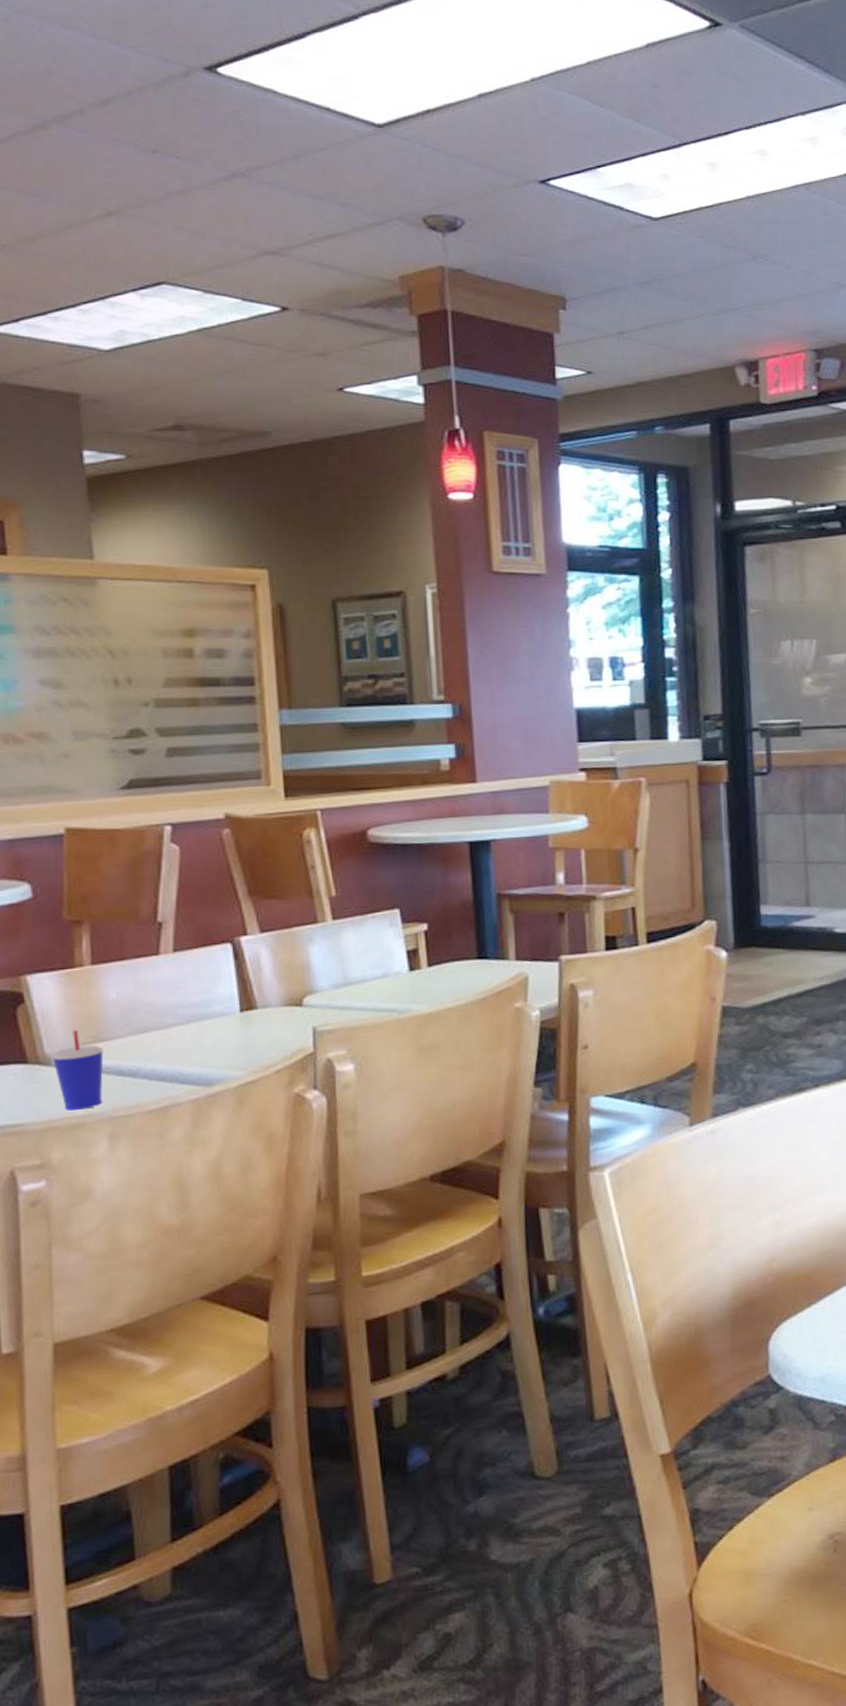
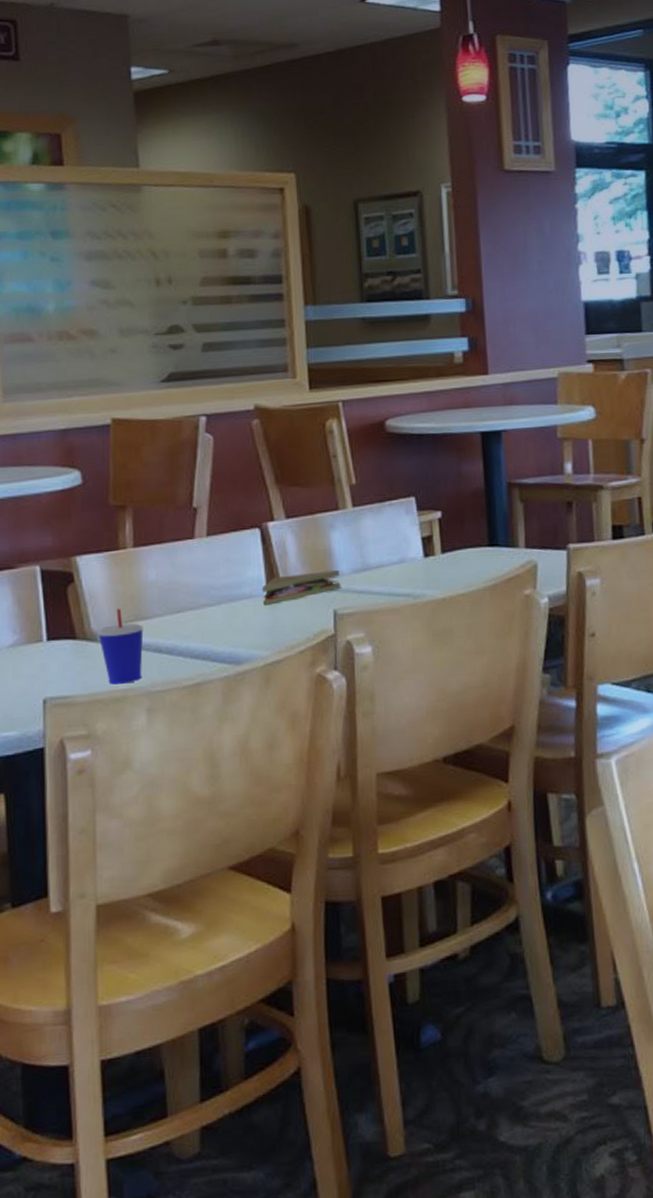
sandwich: none [234,986,321,1024] -> present [261,570,341,605]

